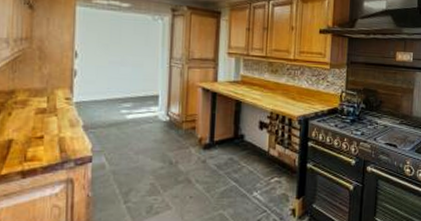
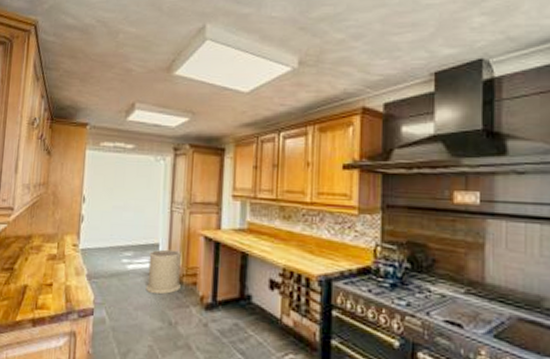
trash can: none [146,100,180,140] -> present [145,249,181,295]

